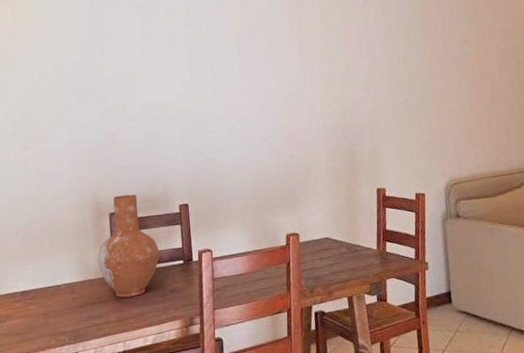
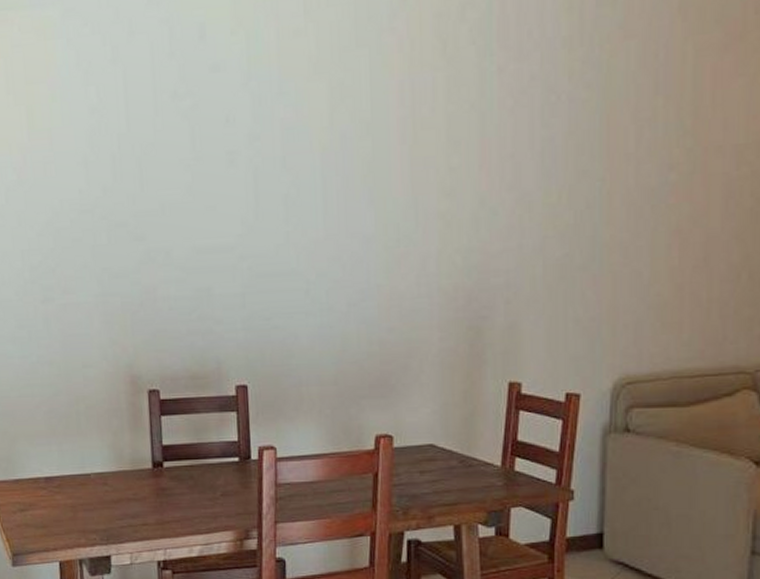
vase: present [97,194,159,298] -> none [133,367,209,496]

